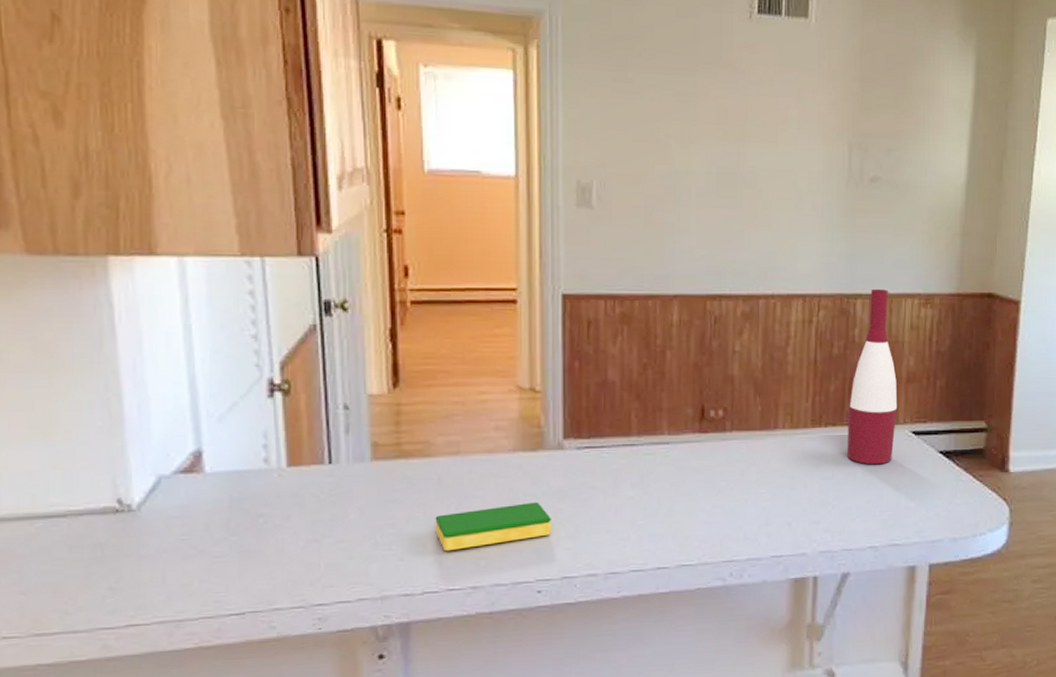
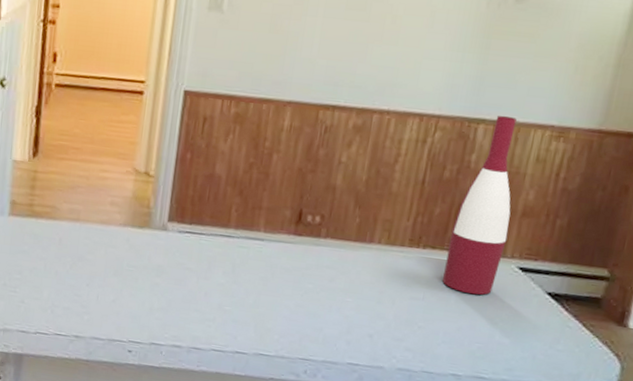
dish sponge: present [435,502,551,552] -> none [51,270,148,304]

